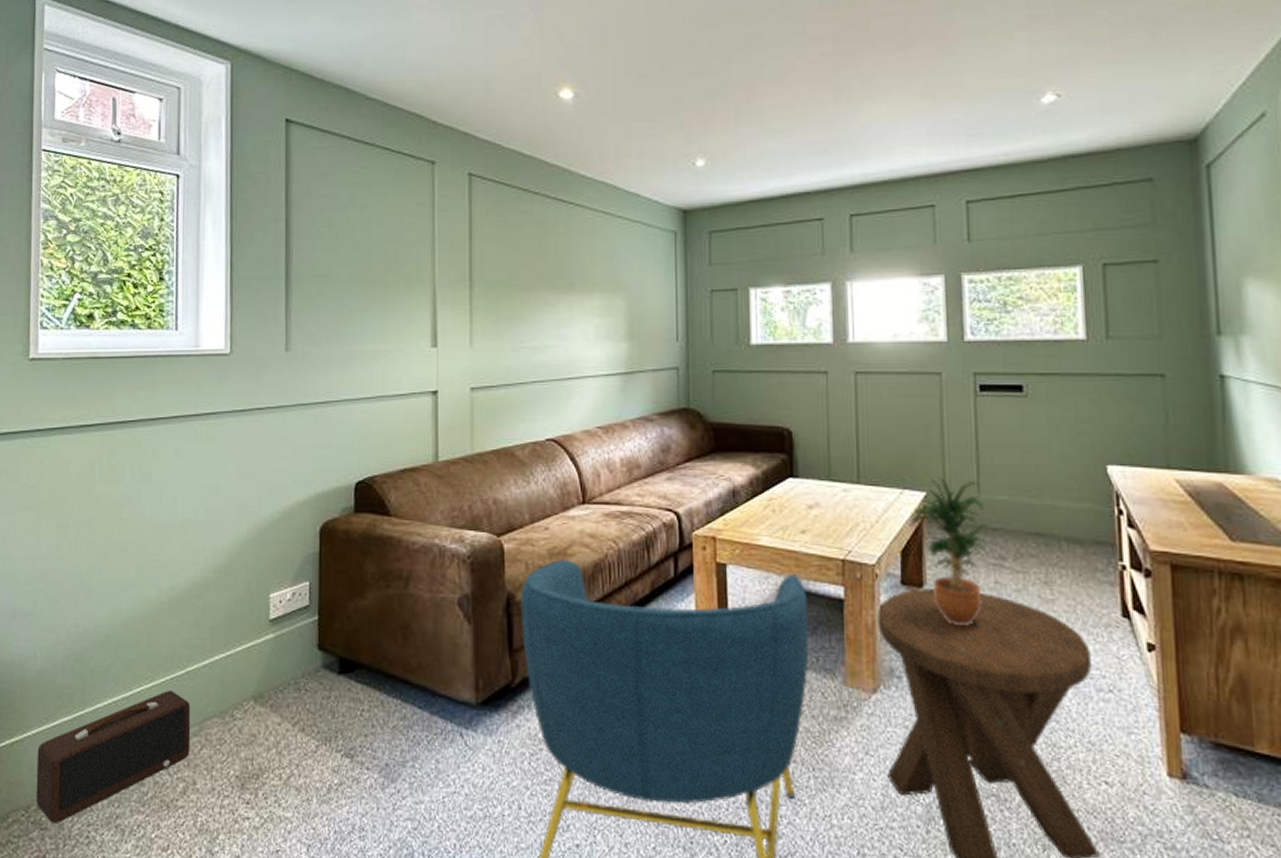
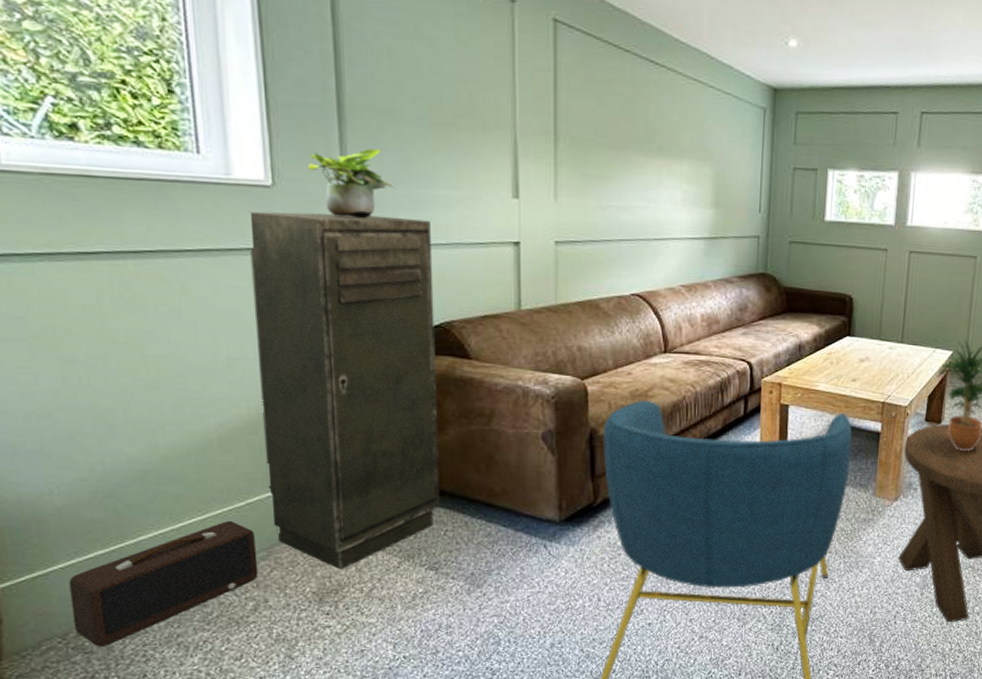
storage cabinet: none [205,374,359,750] -> present [247,211,440,569]
potted plant: none [260,312,329,378] -> present [308,148,395,218]

